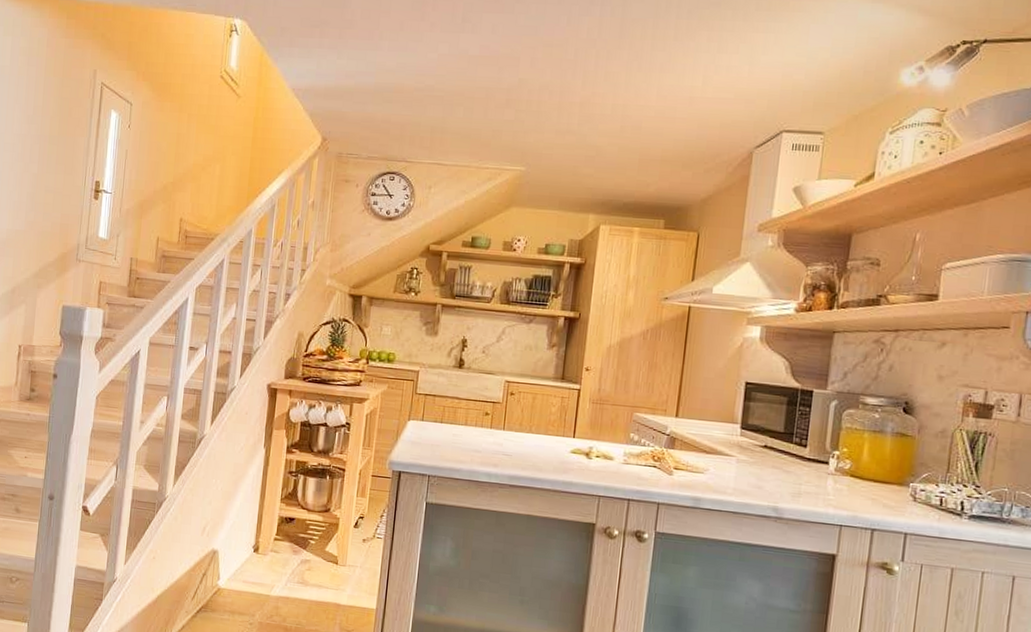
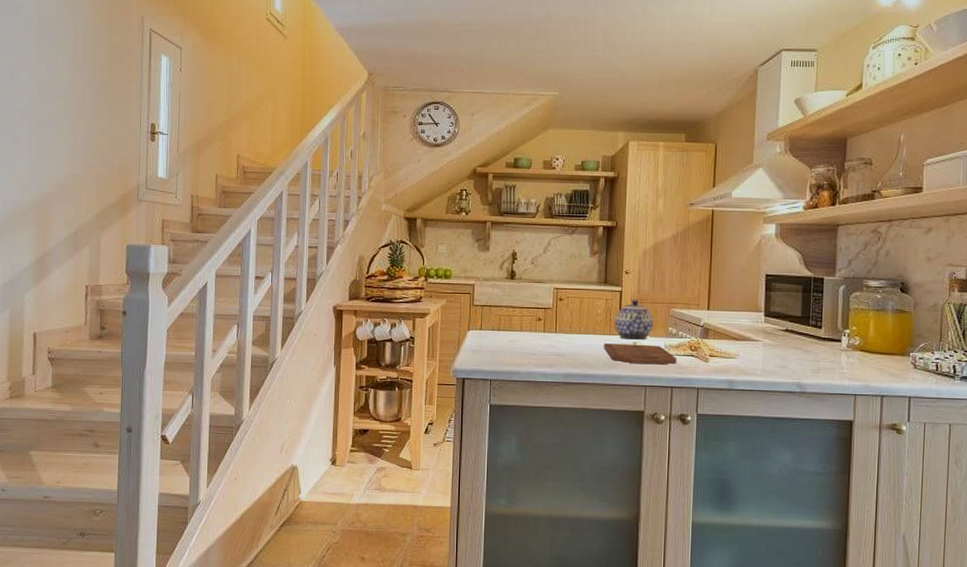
cutting board: none [555,445,637,474] -> present [603,343,677,365]
teapot: none [568,399,614,445] -> present [613,299,654,340]

